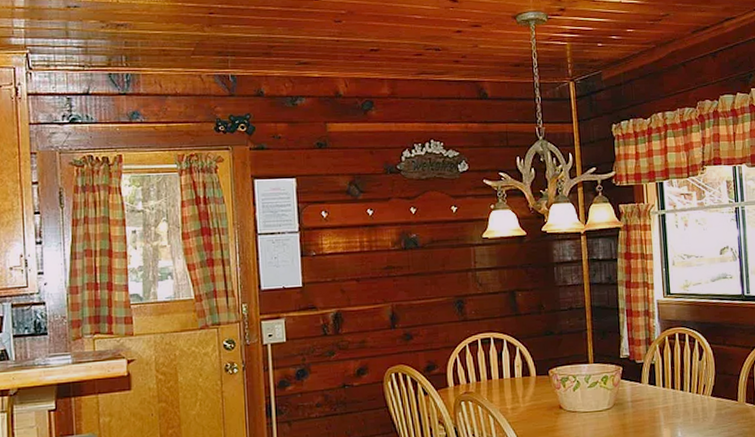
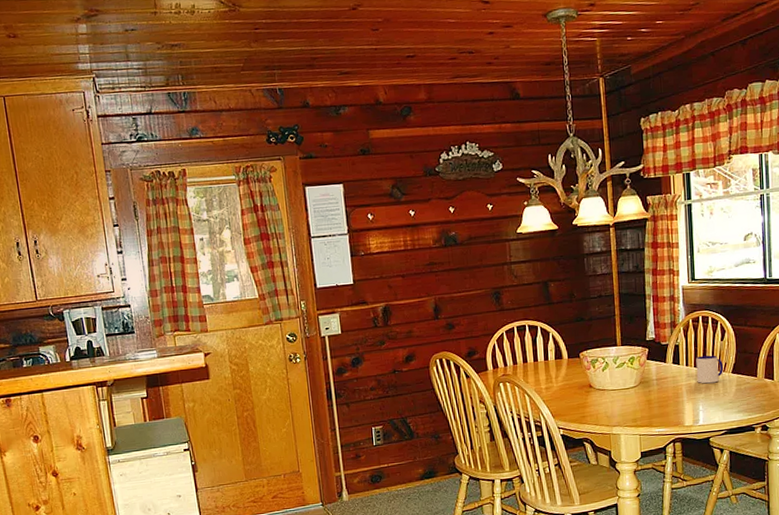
mug: none [673,376,702,408] -> present [696,355,723,384]

